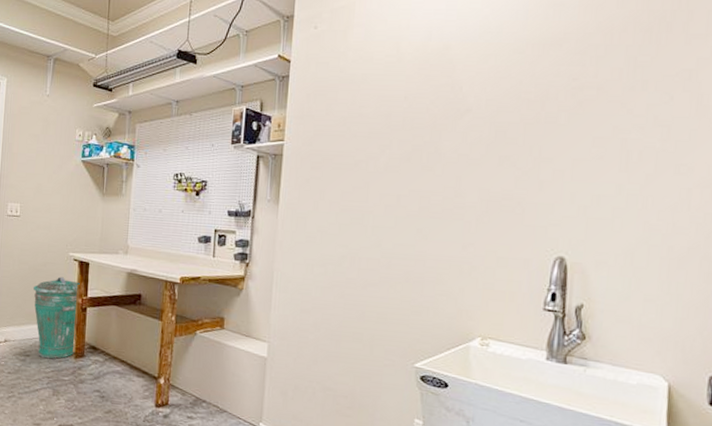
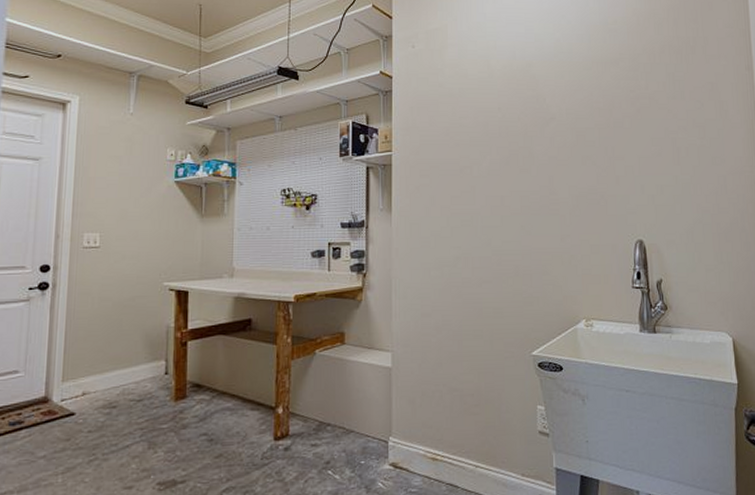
trash can: present [33,277,80,359] -> none [119,310,178,407]

